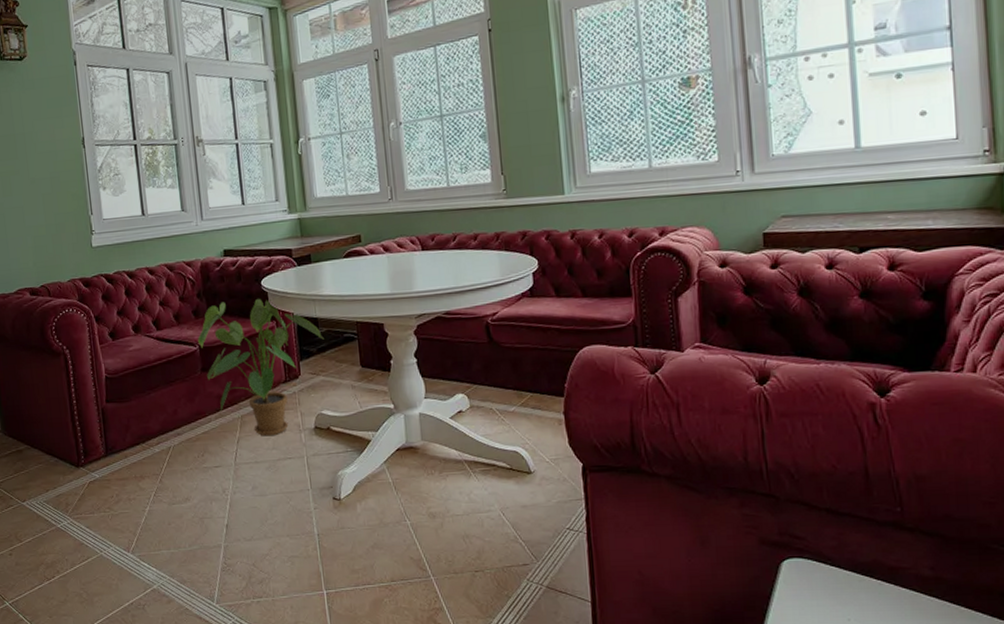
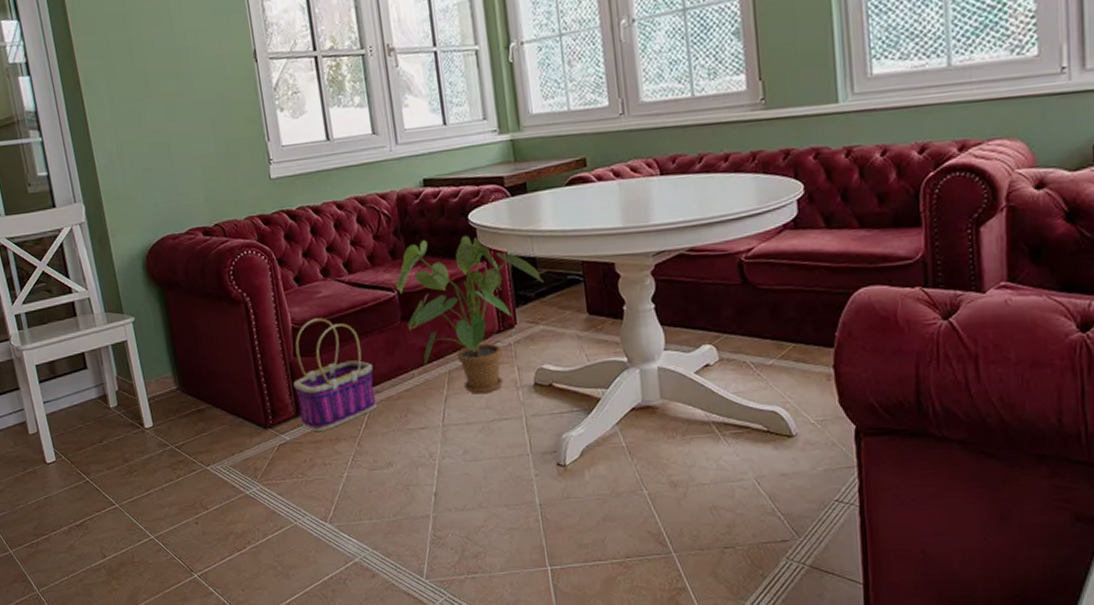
basket: none [104,368,178,471] -> present [293,318,377,432]

